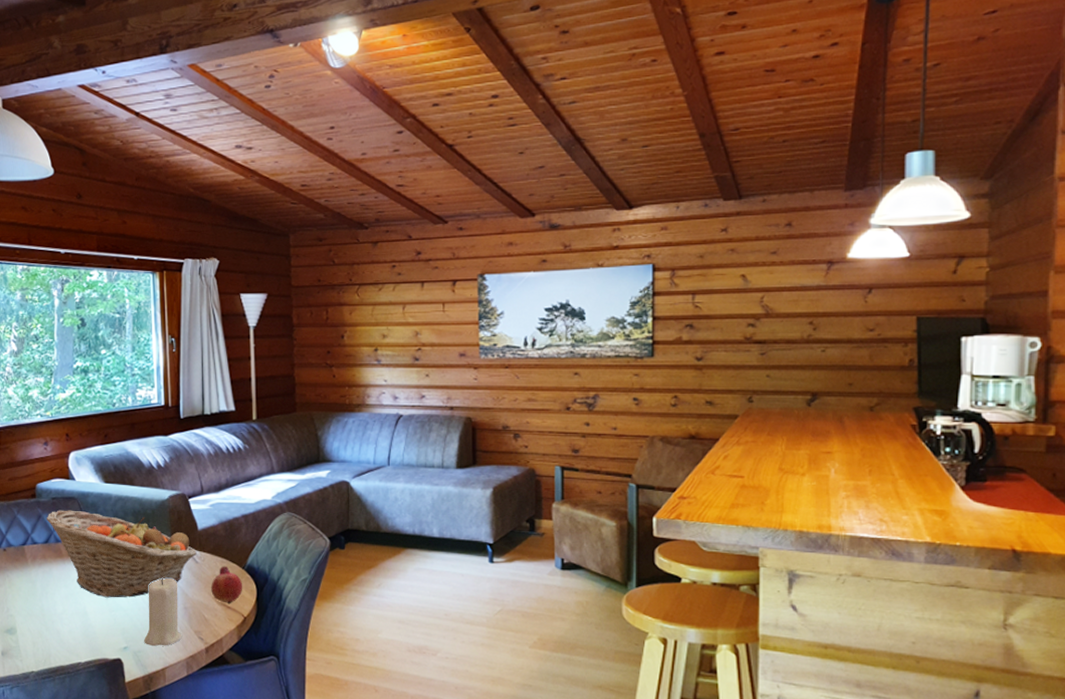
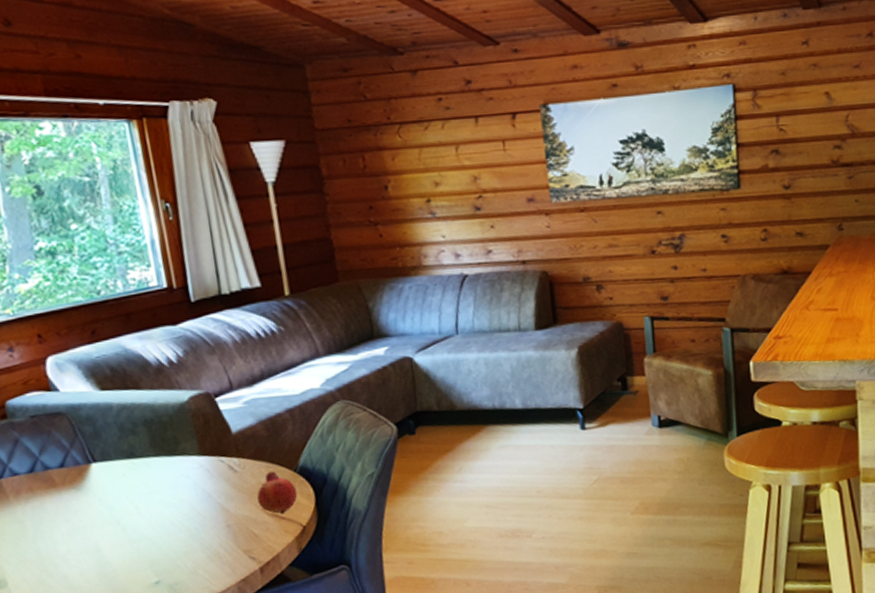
fruit basket: present [46,510,197,598] -> none [26,426,234,528]
candle: present [144,578,182,646] -> none [176,494,228,575]

